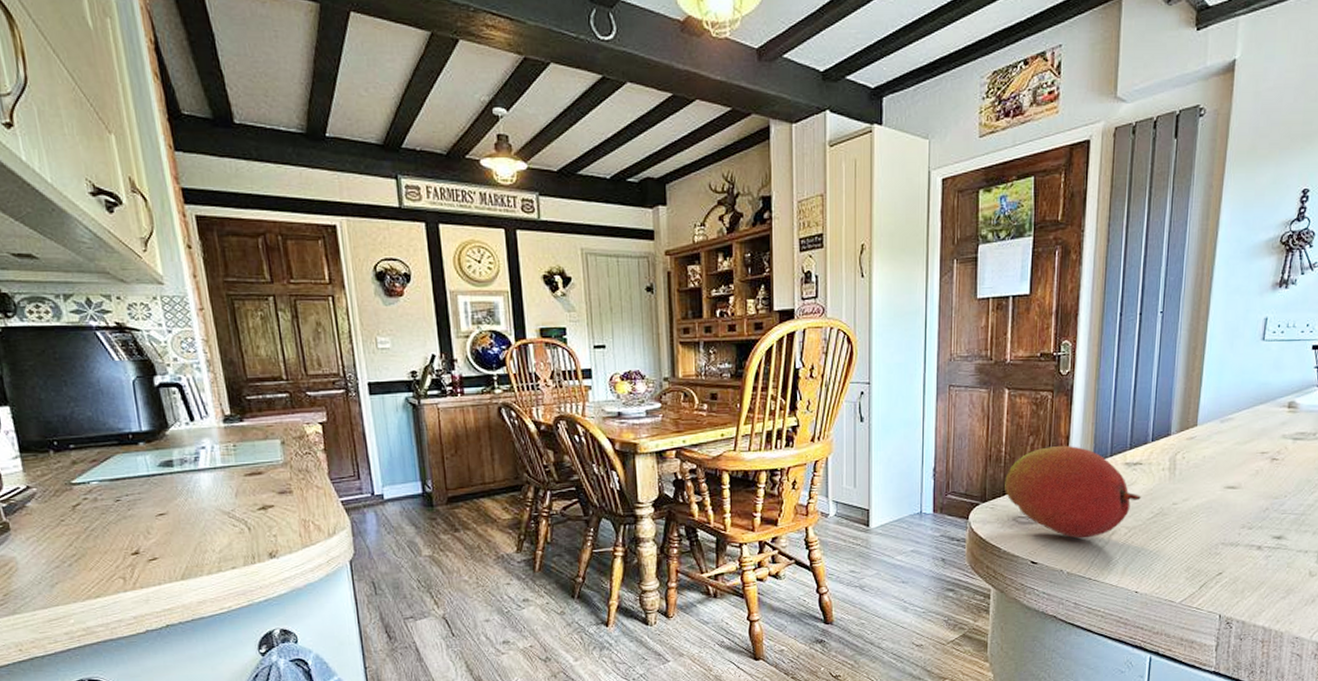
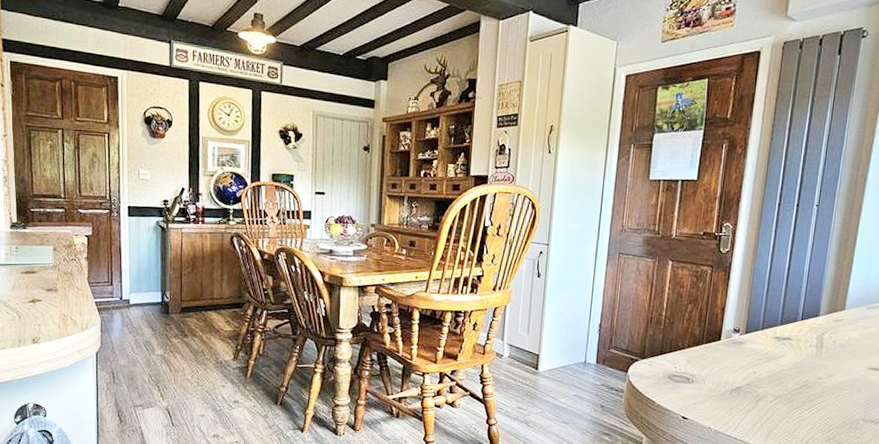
fruit: present [1005,445,1141,539] -> none [662,315,788,401]

